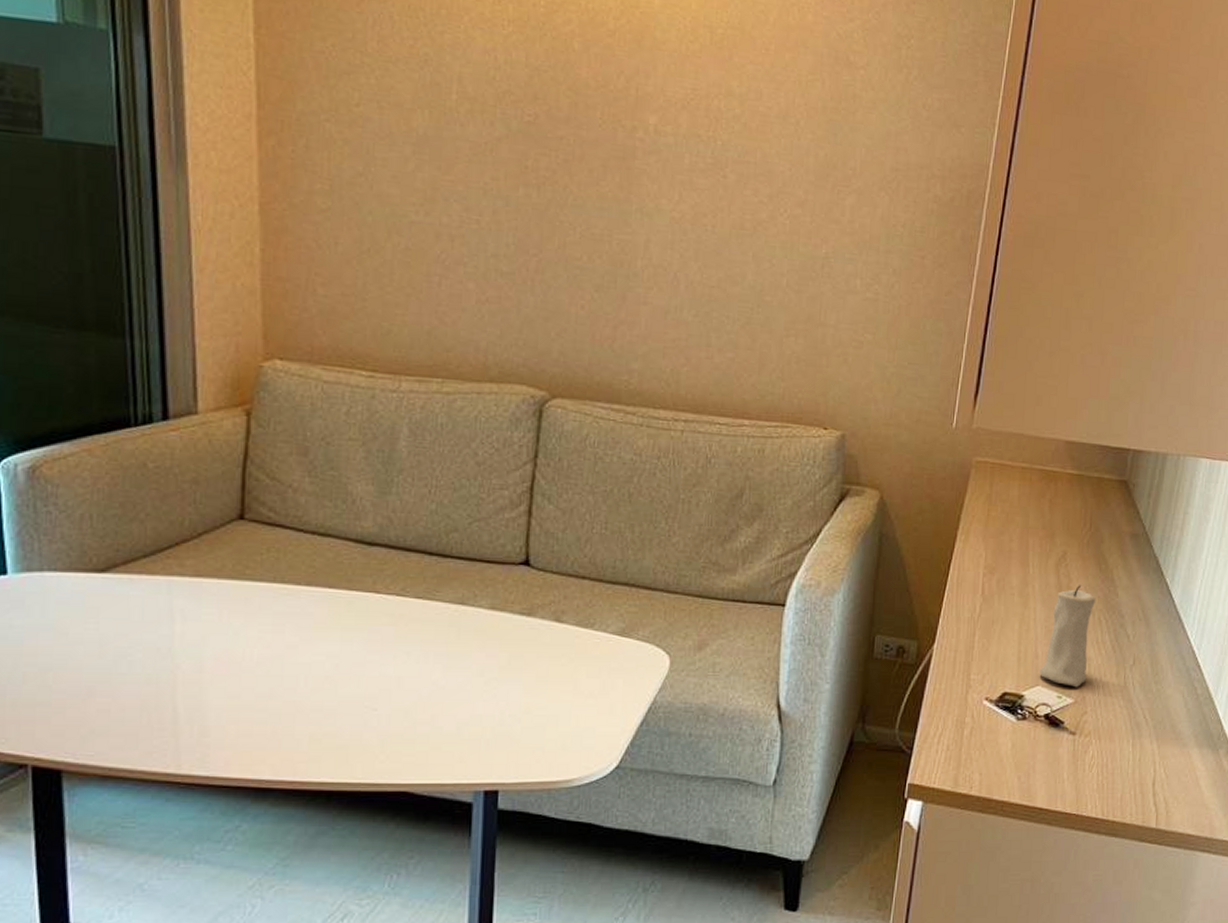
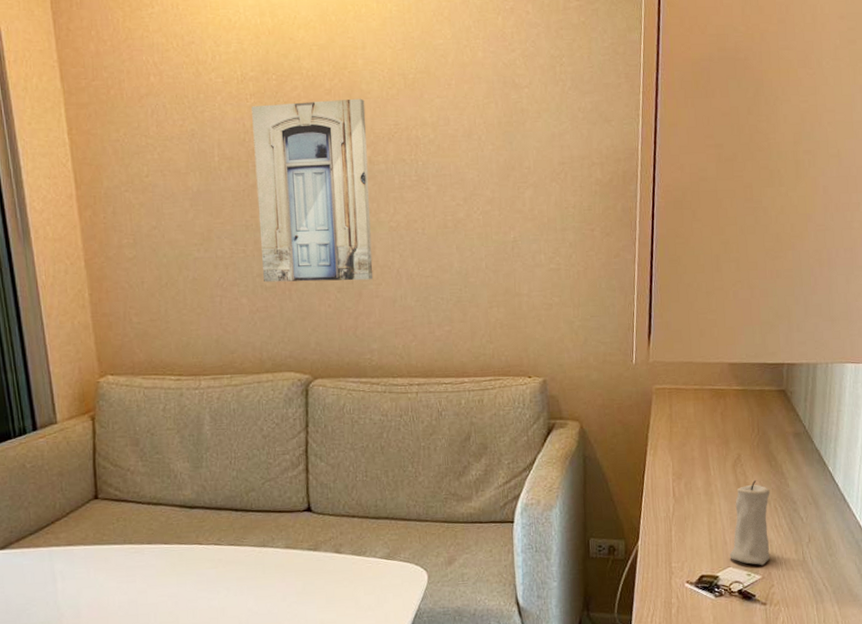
wall art: none [500,36,657,281] -> present [251,98,373,283]

